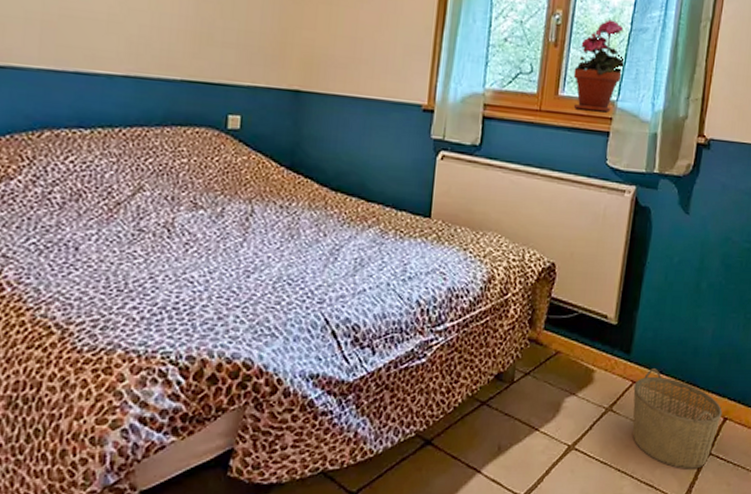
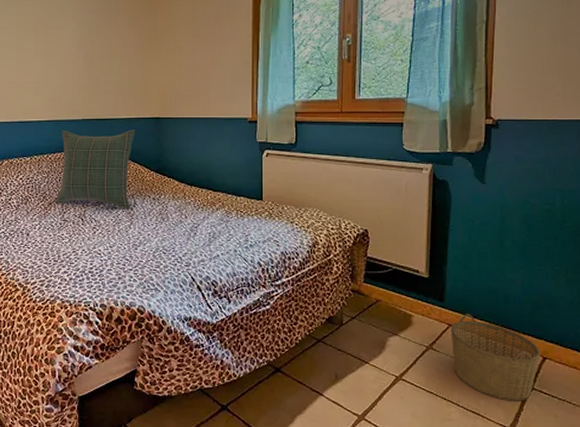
pillow: none [127,93,262,220] -> present [55,129,135,210]
potted plant: present [573,19,626,114] -> none [366,35,411,109]

